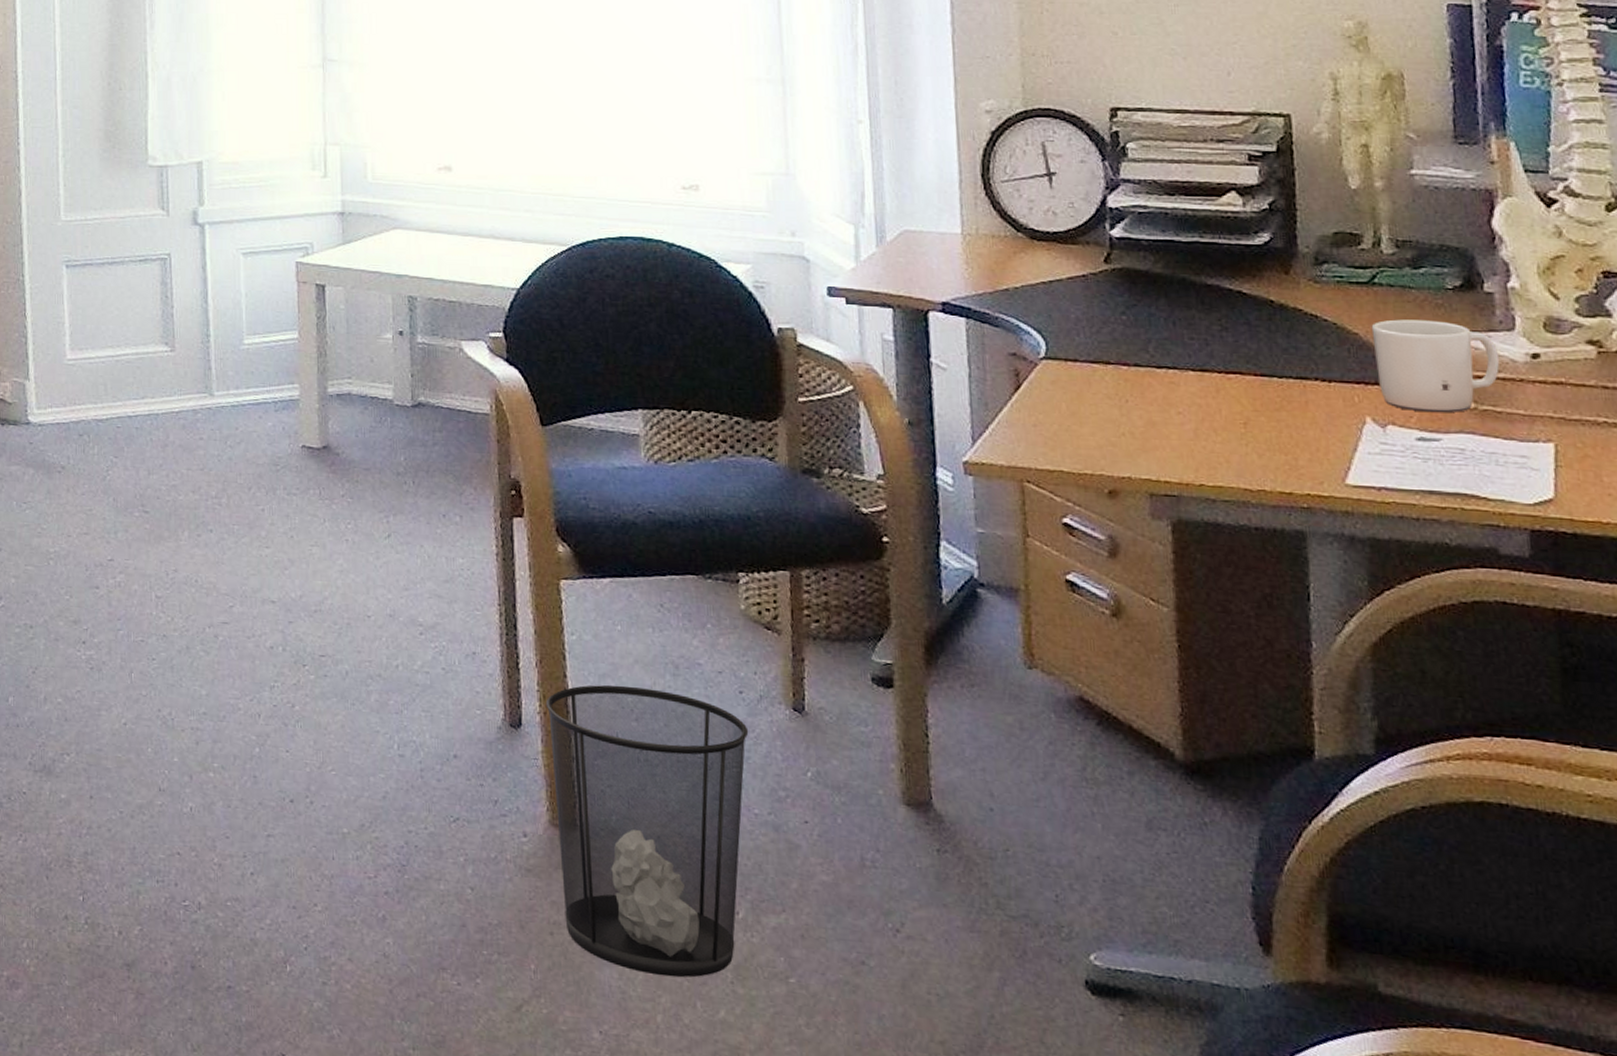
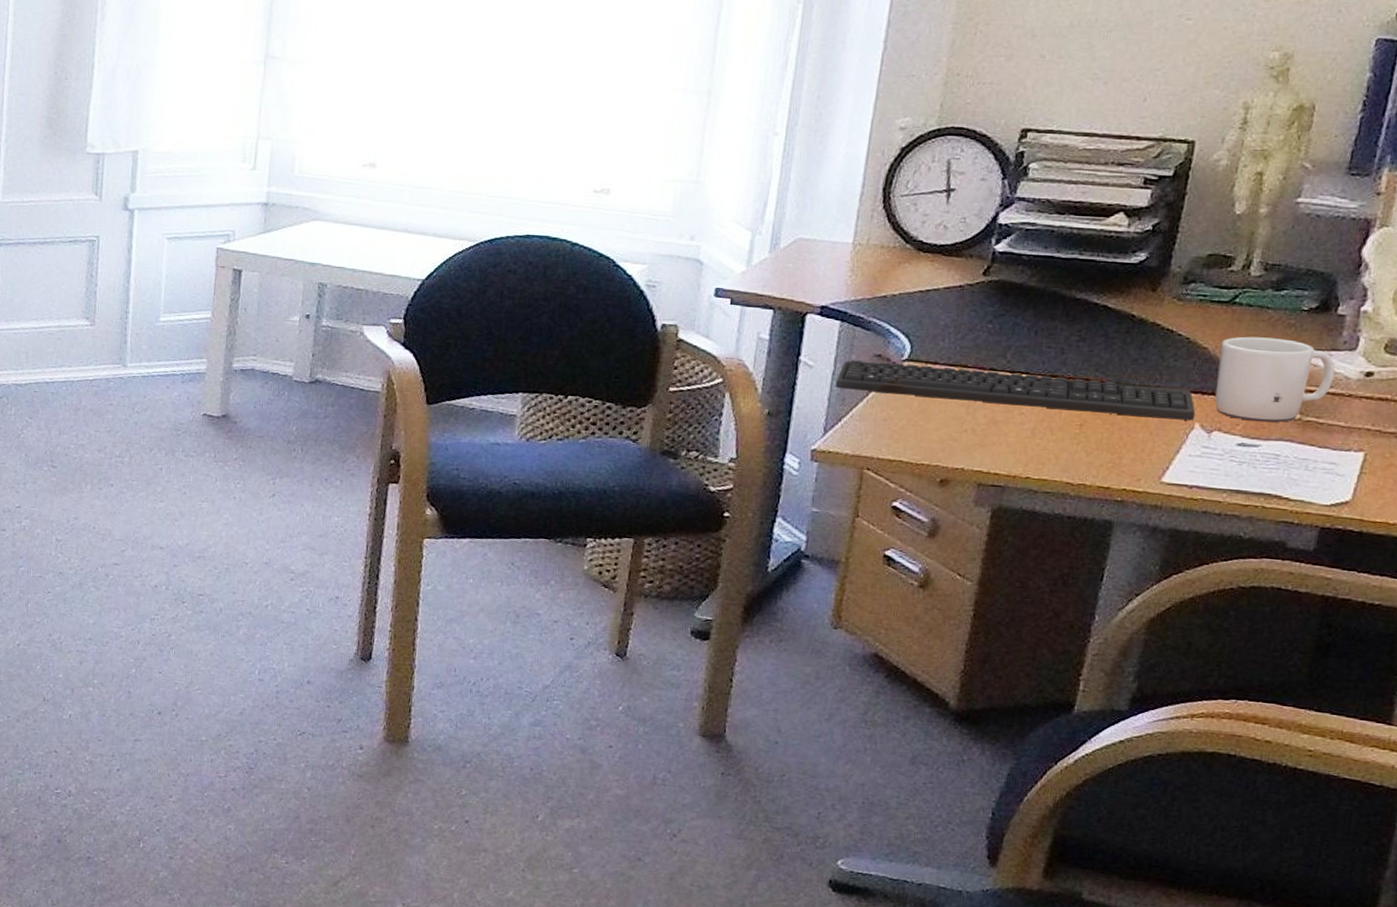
waste bin: present [545,685,749,978] -> none [386,628,573,865]
computer keyboard: none [973,360,1363,414] -> present [835,360,1195,421]

